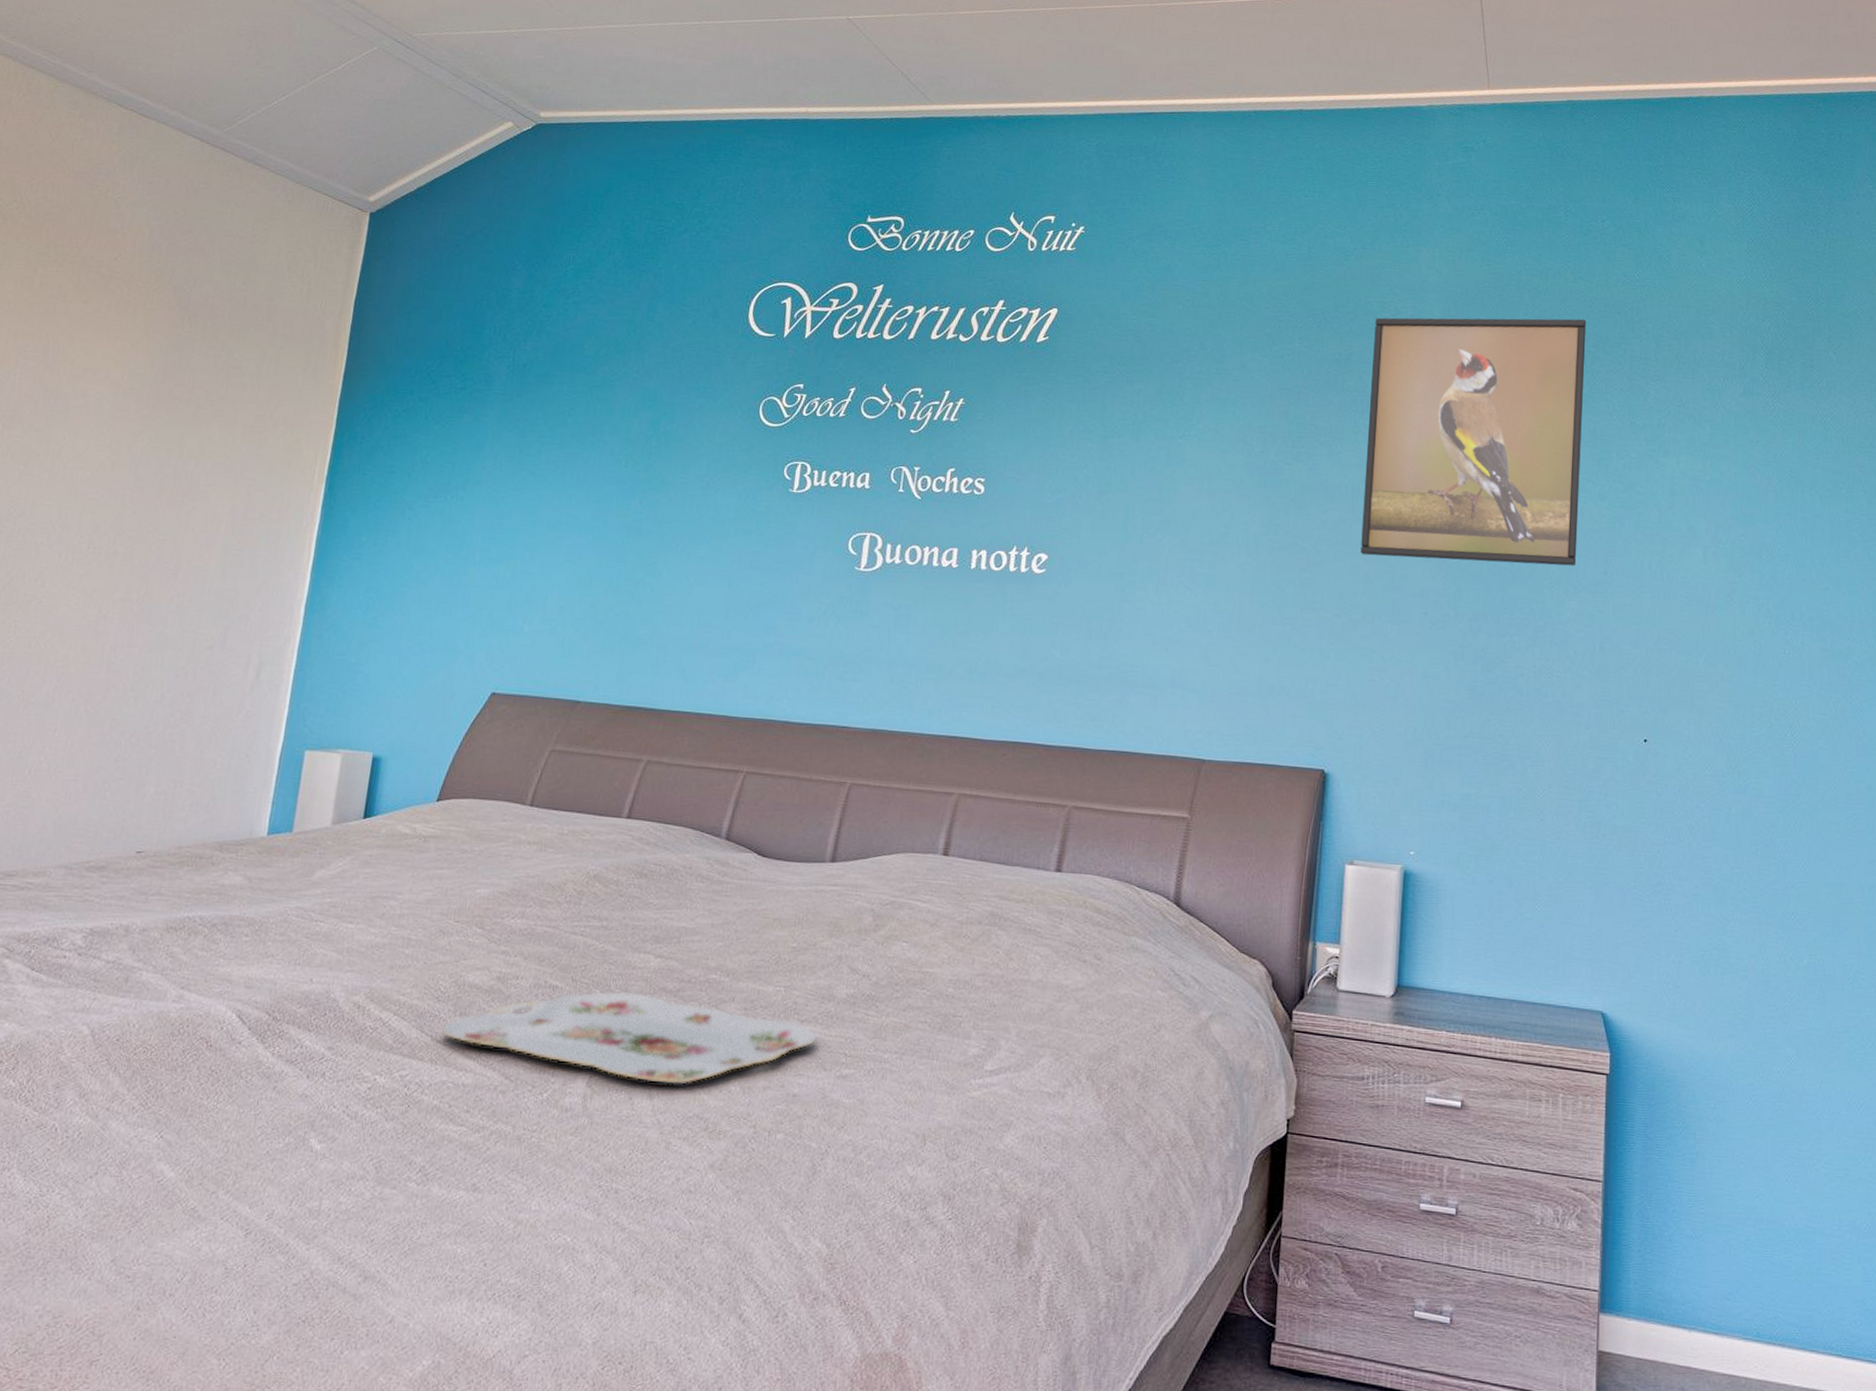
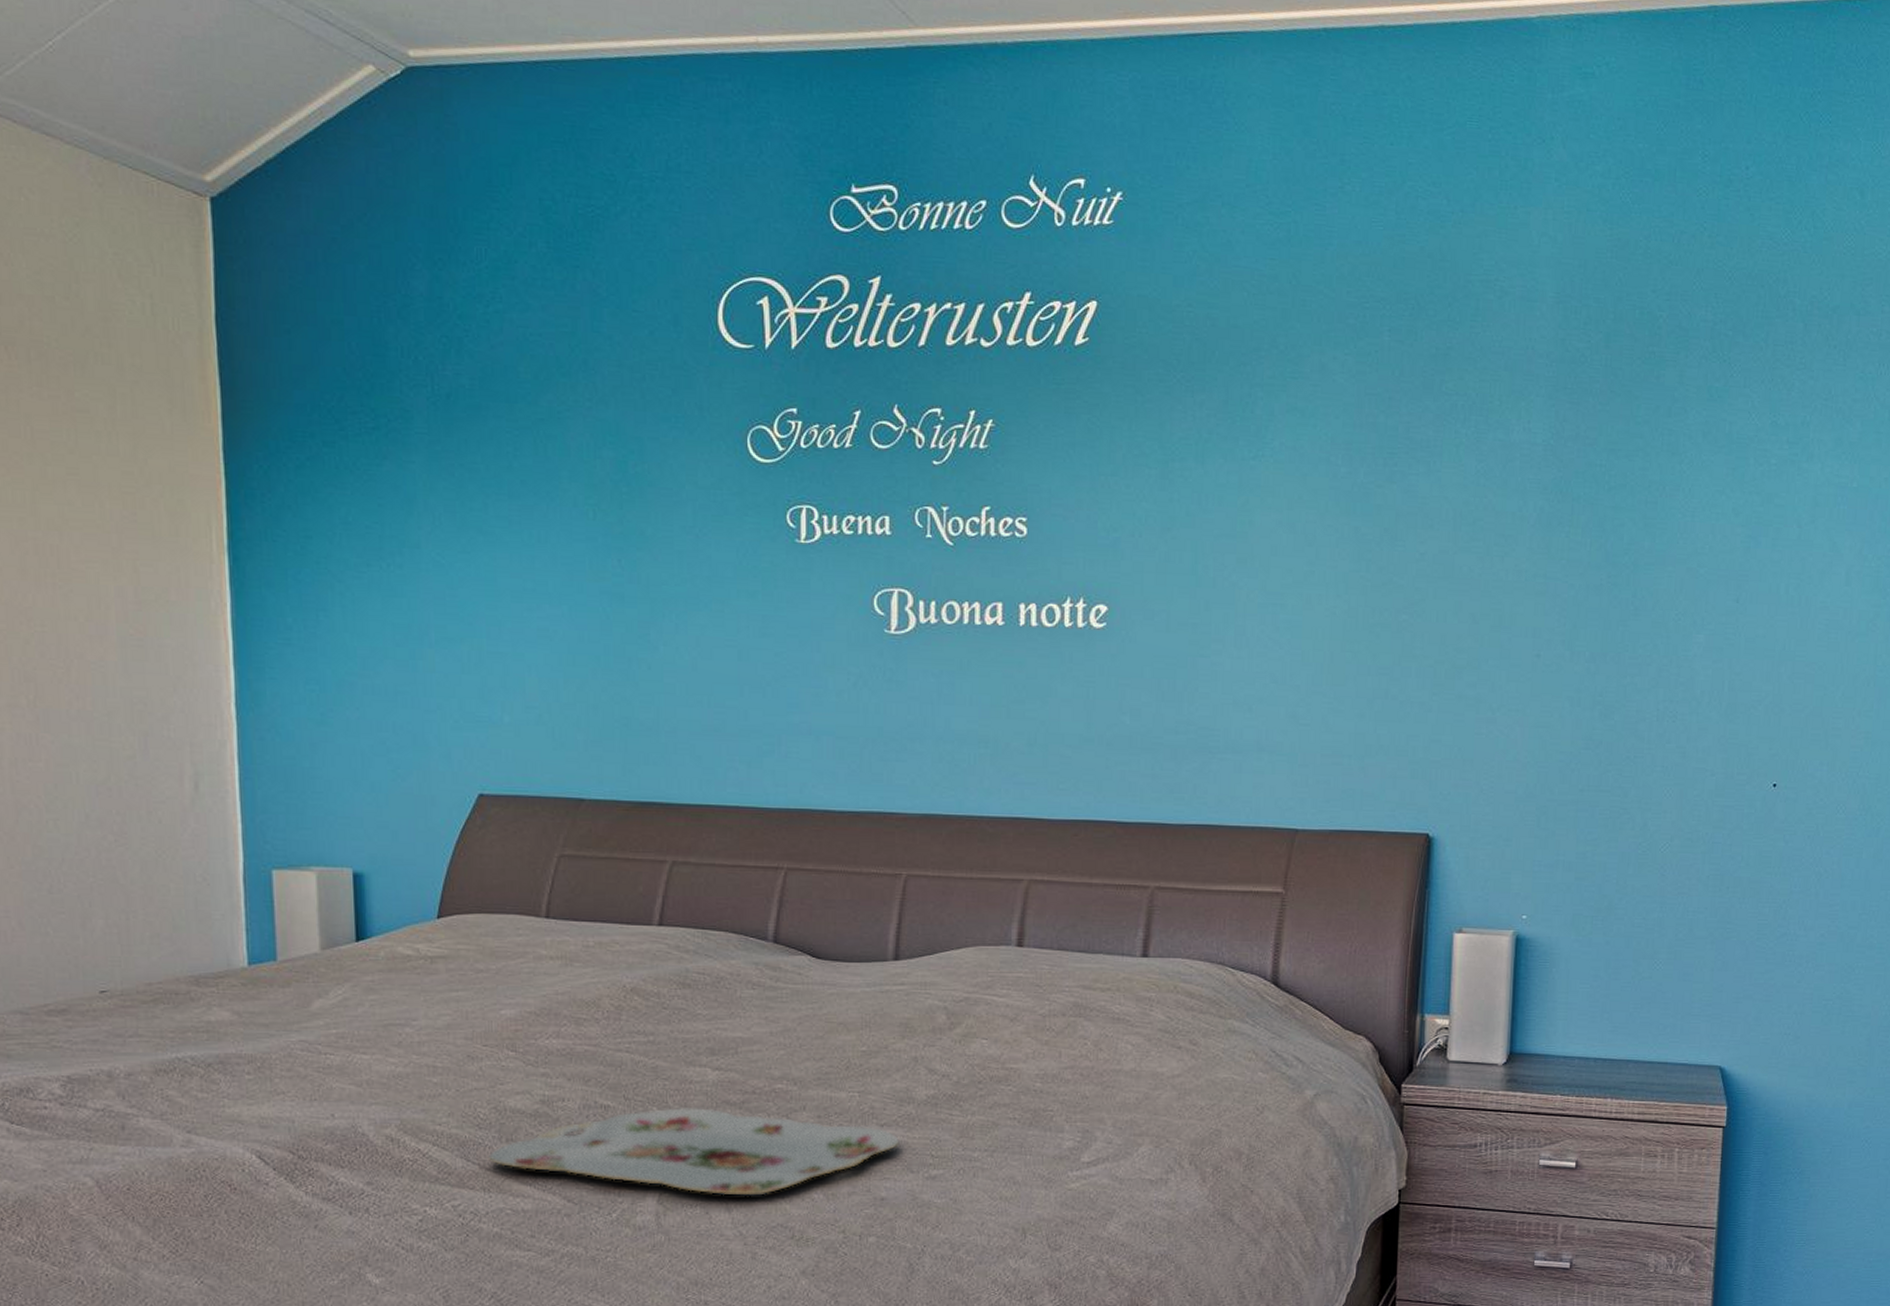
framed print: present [1360,317,1587,566] -> none [1464,295,1725,595]

